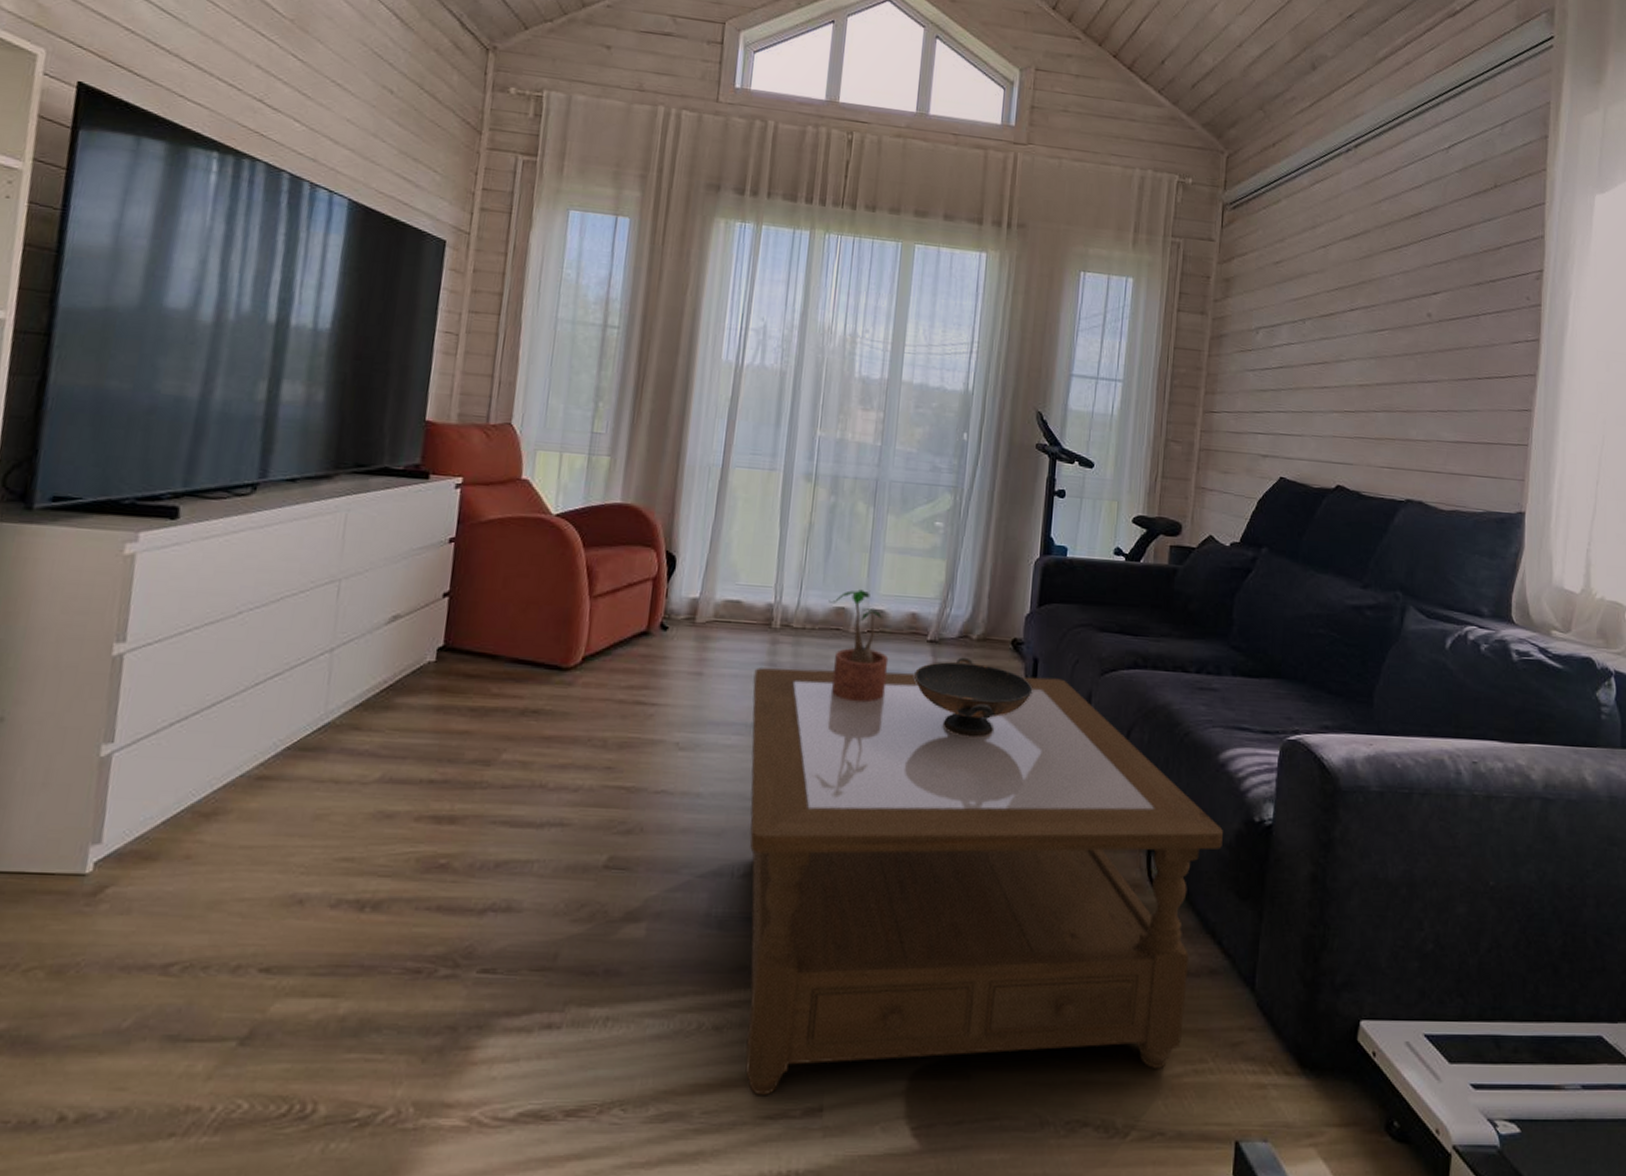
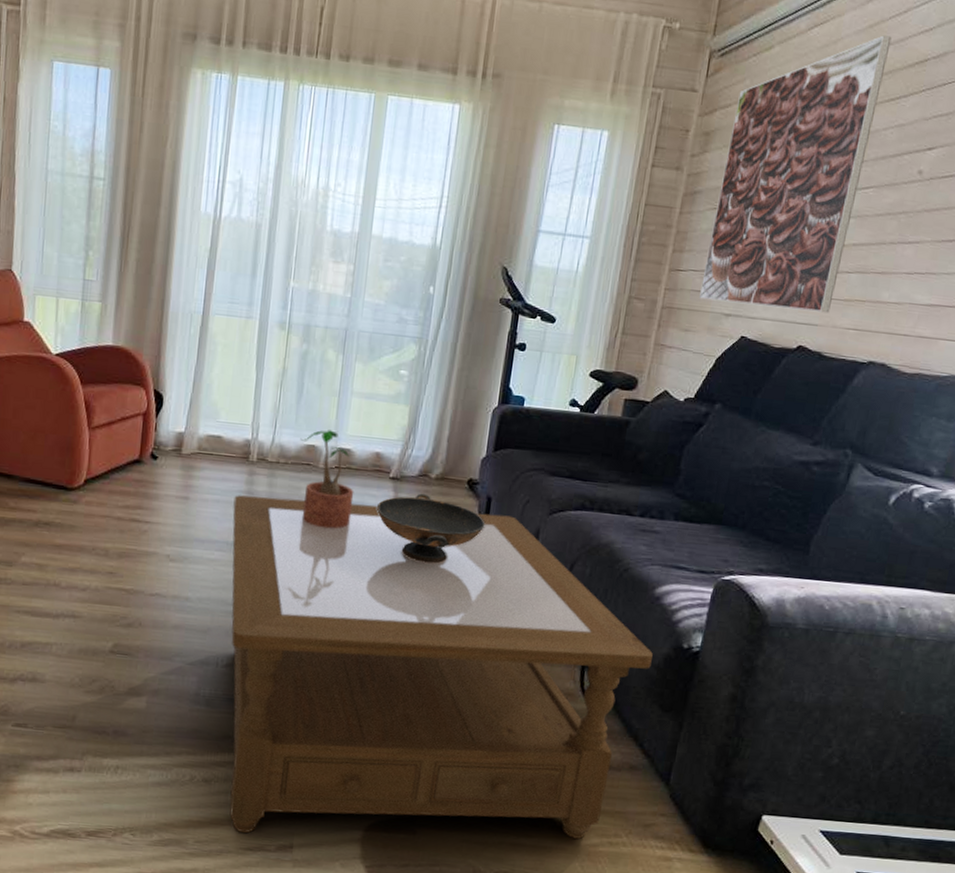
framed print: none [1235,191,1387,452] -> present [699,35,892,313]

